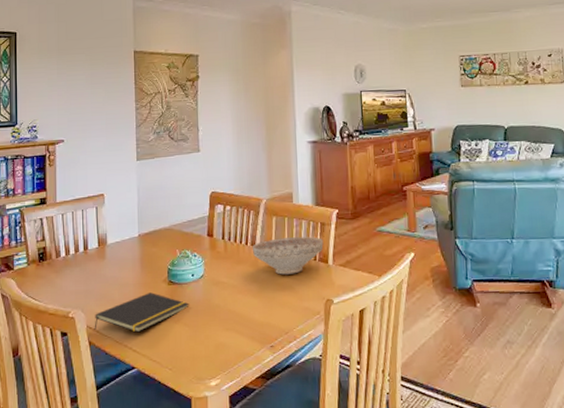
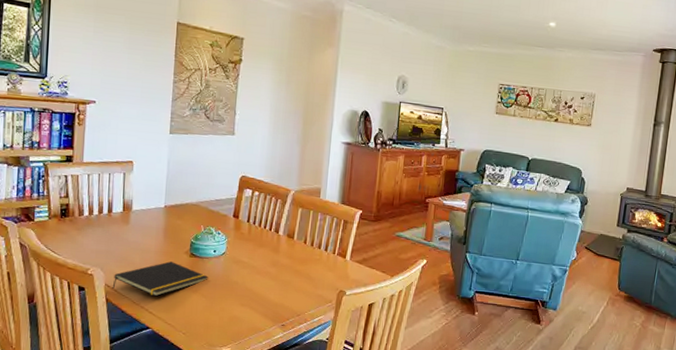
decorative bowl: present [252,236,324,275] -> none [275,229,344,264]

